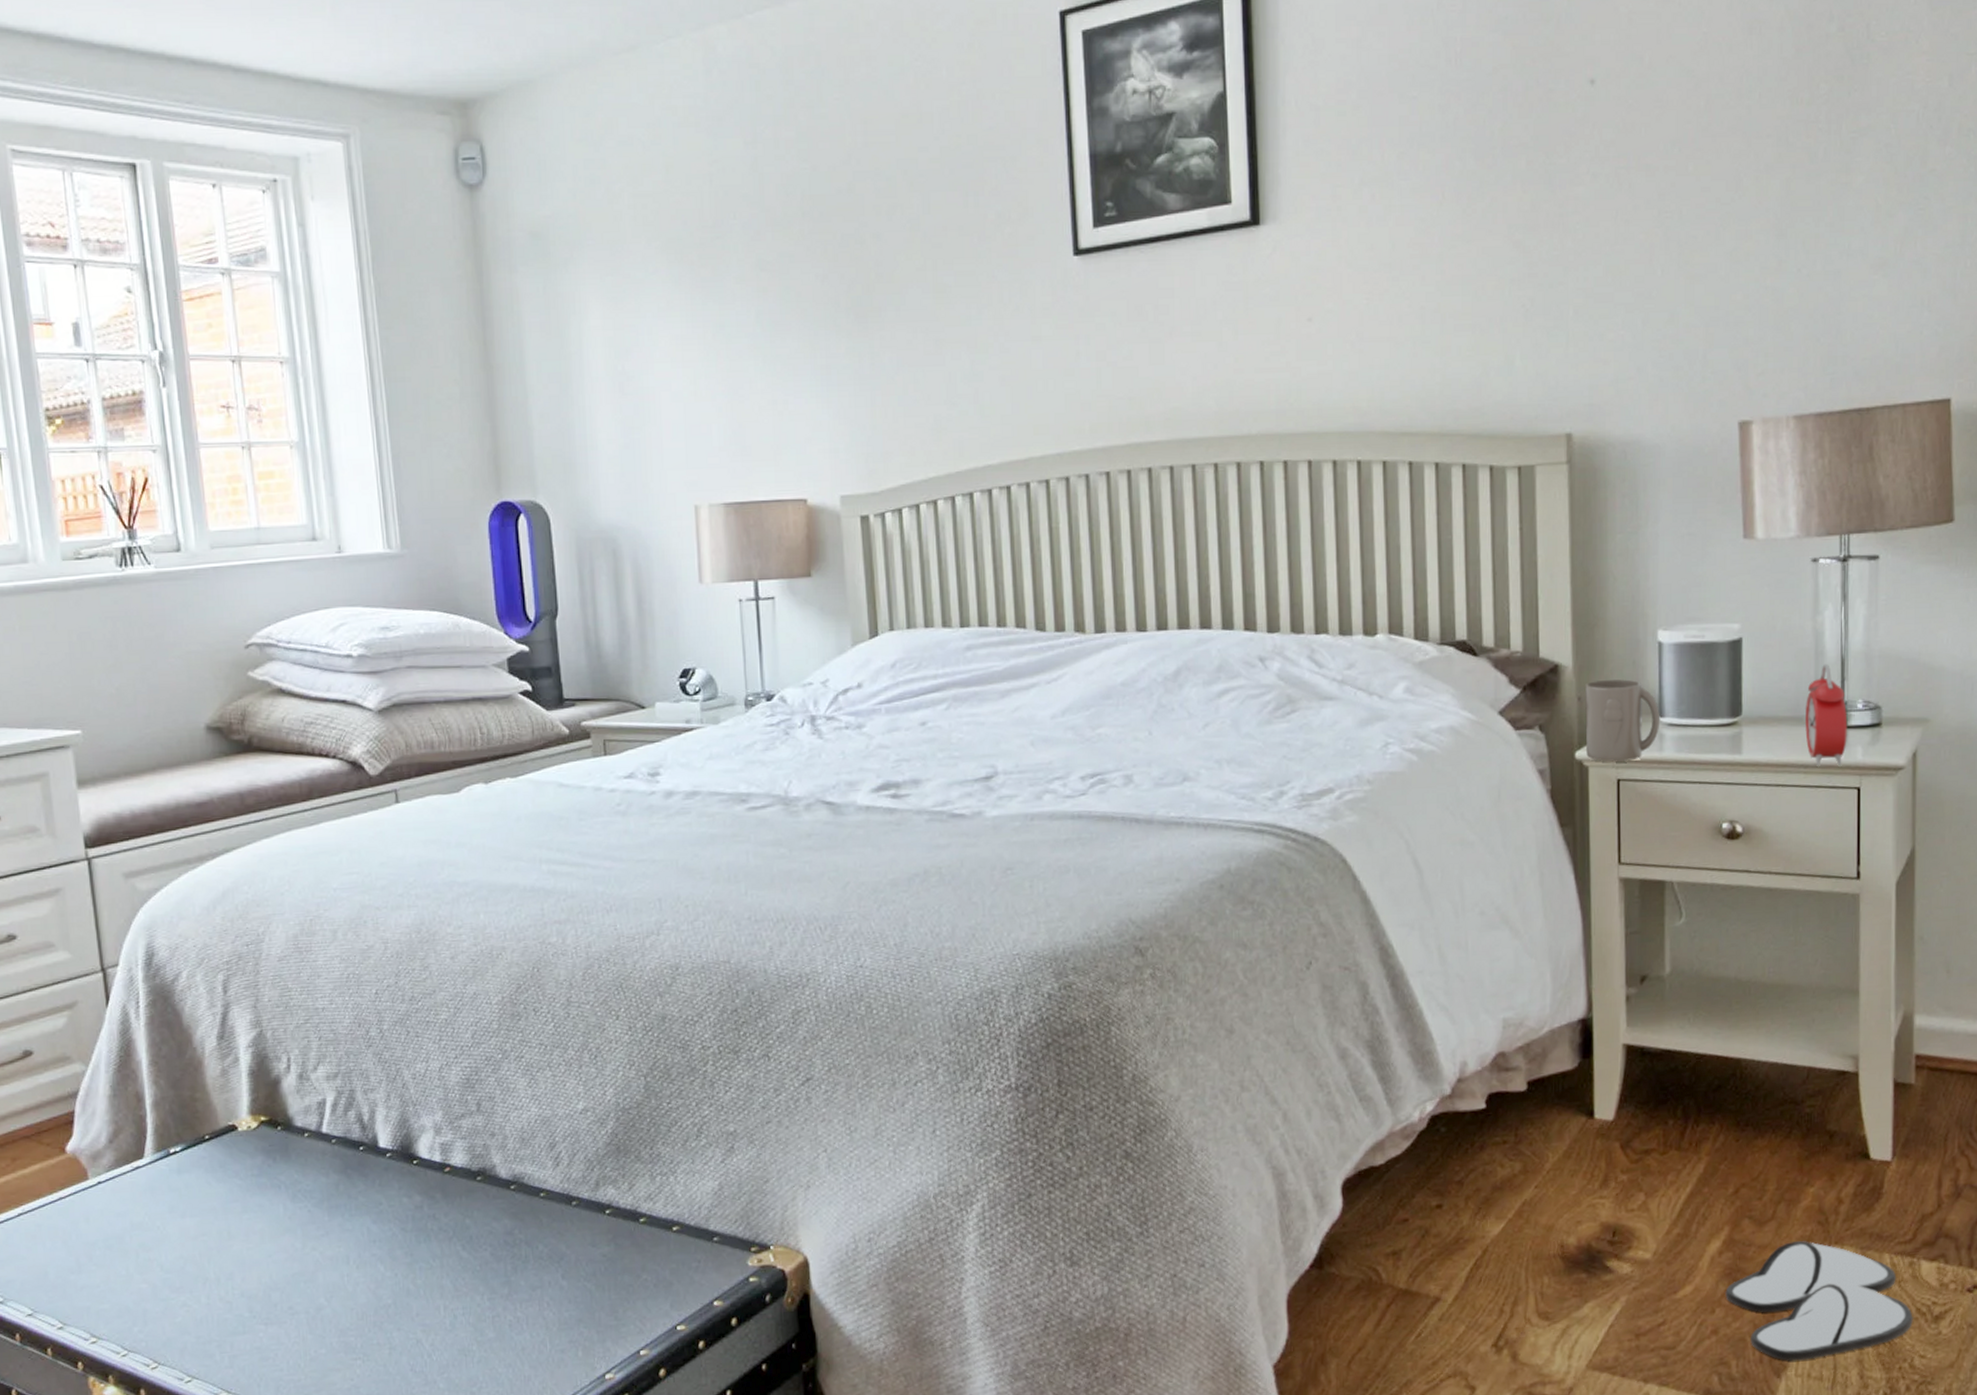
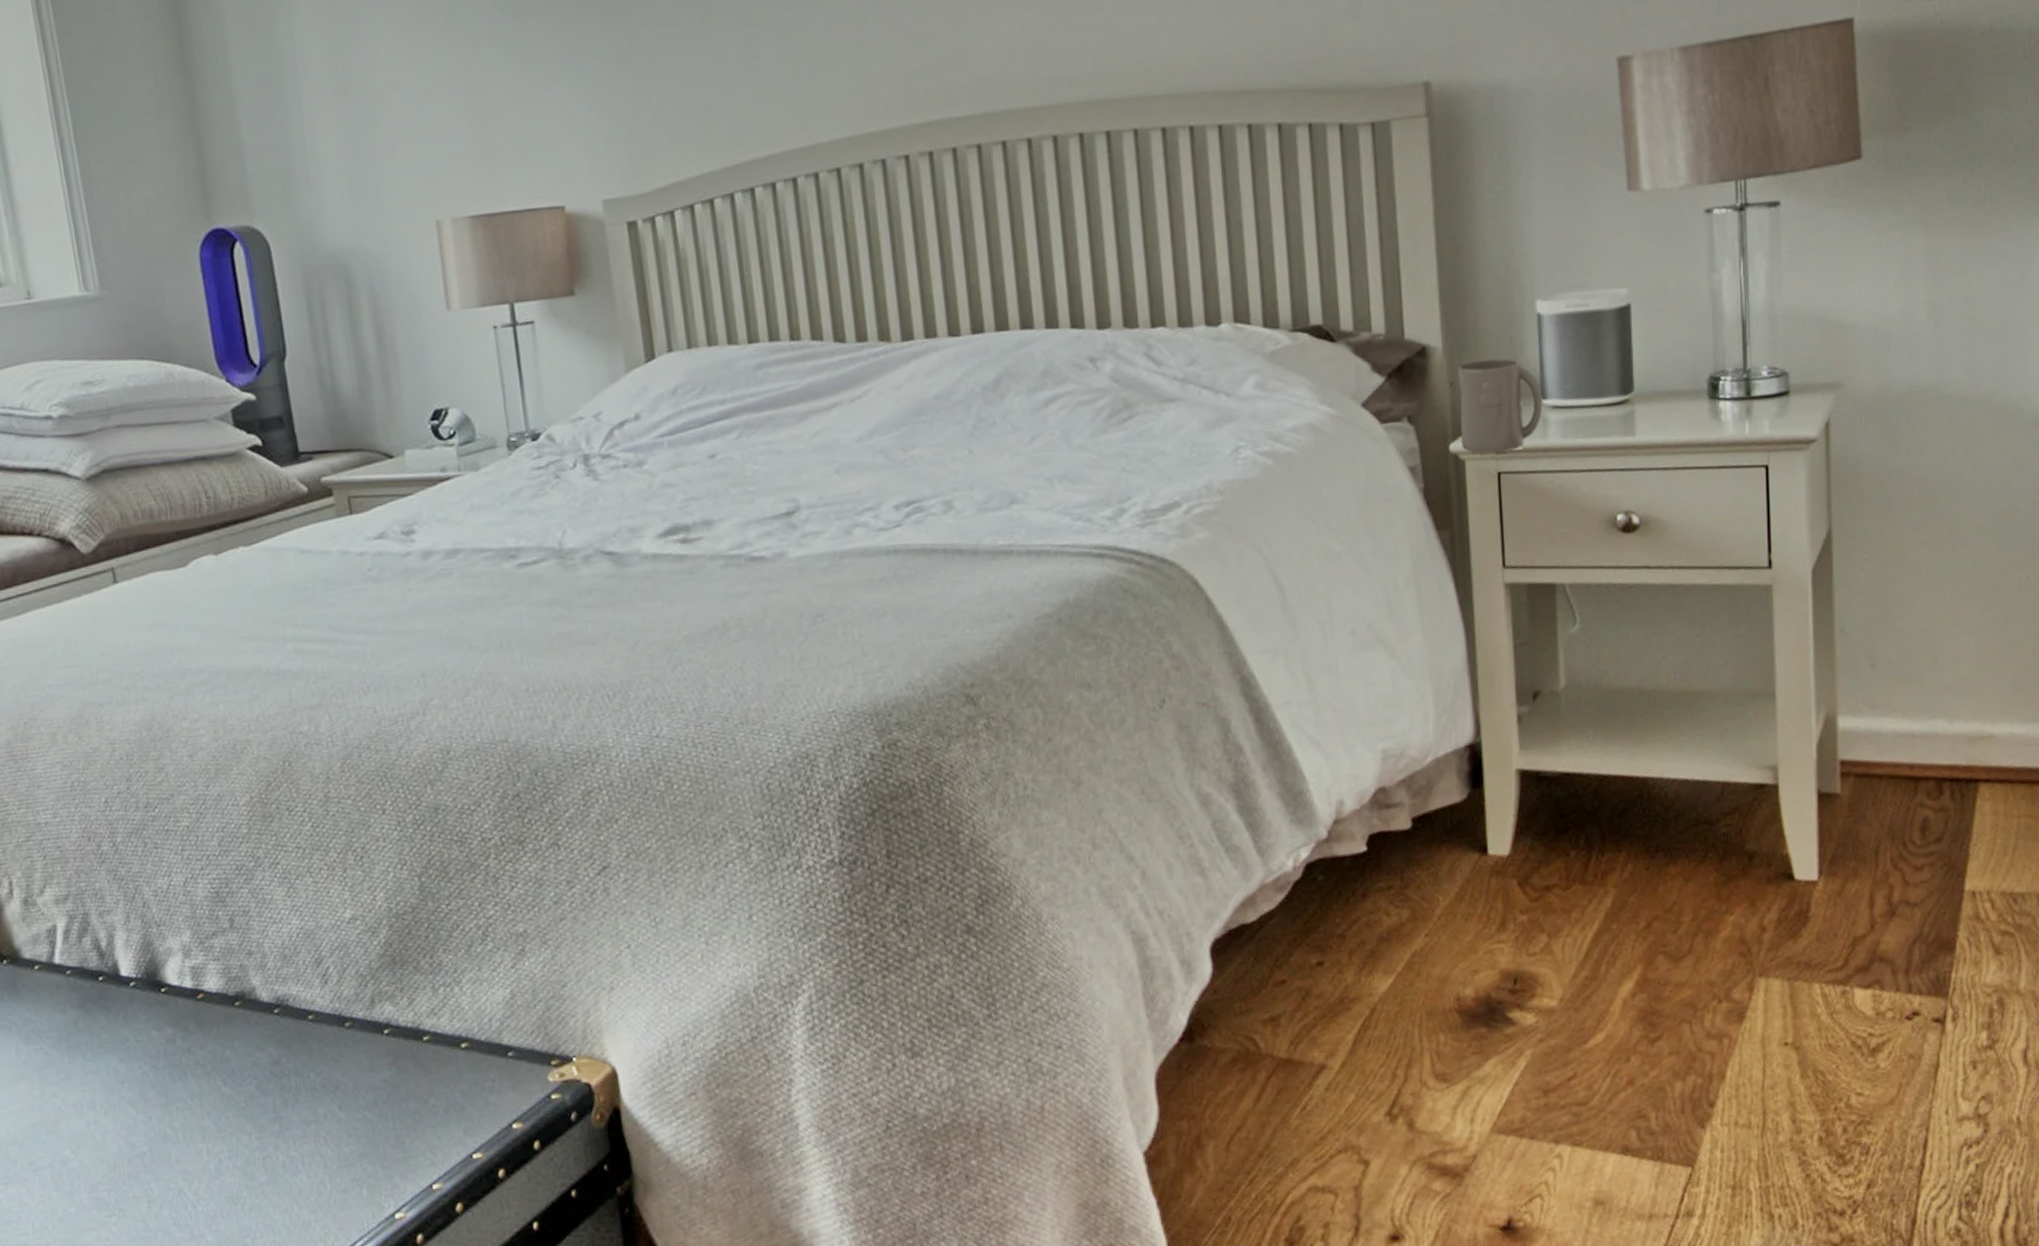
slippers: present [1725,1241,1913,1361] -> none [1640,975,1848,1109]
alarm clock: present [1805,663,1848,766] -> none [1704,327,1752,444]

